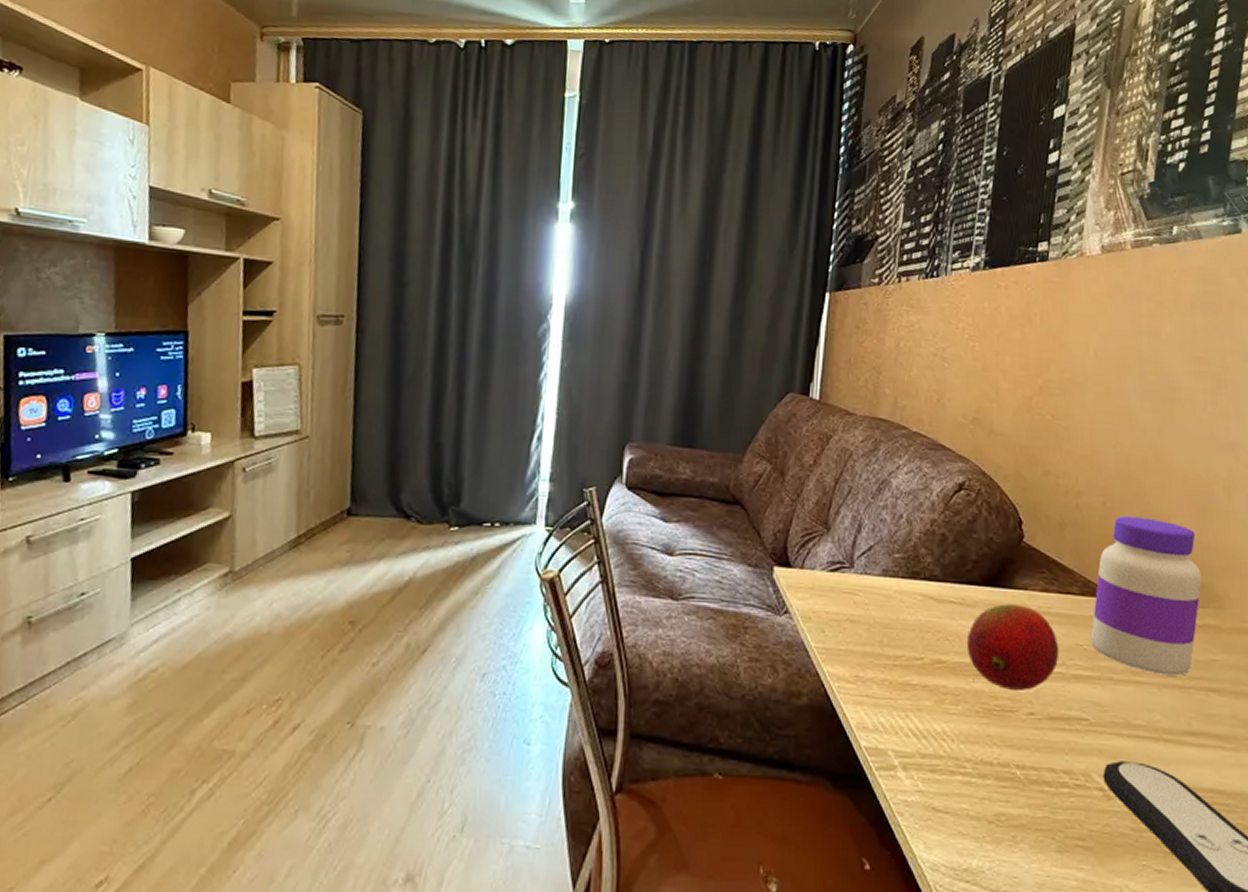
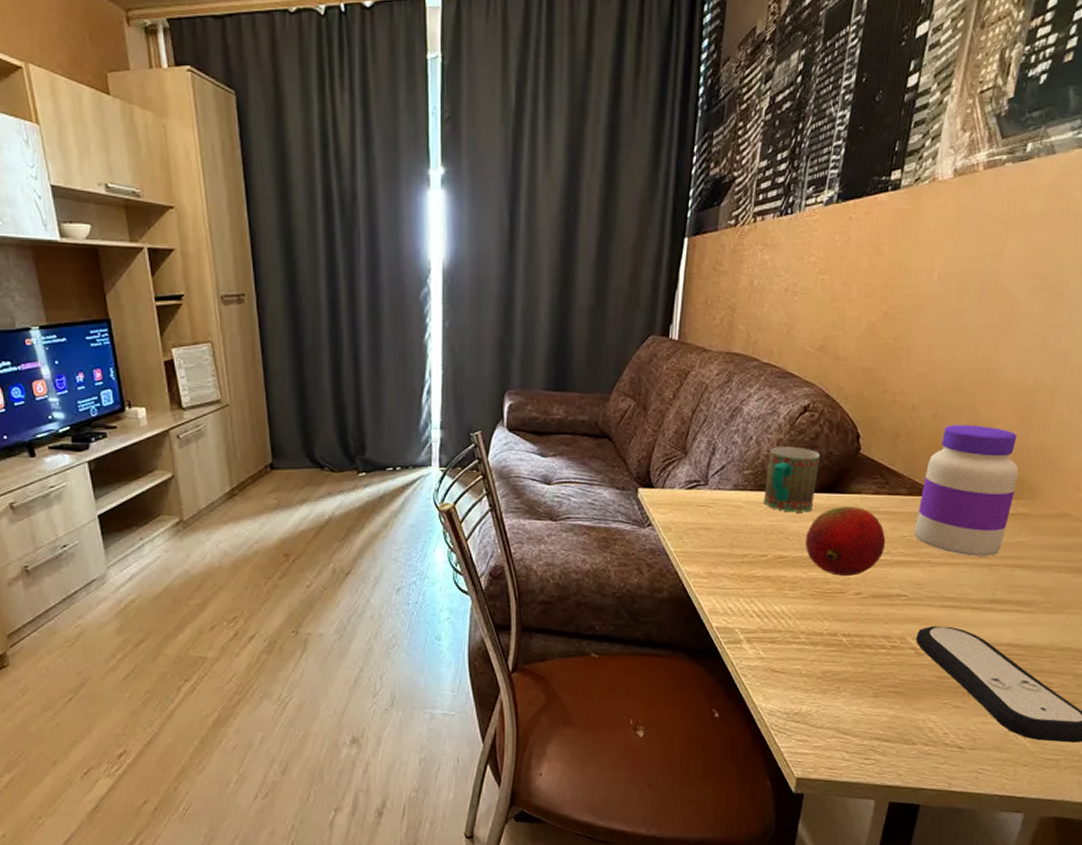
mug: none [917,527,979,608] -> present [763,446,820,513]

